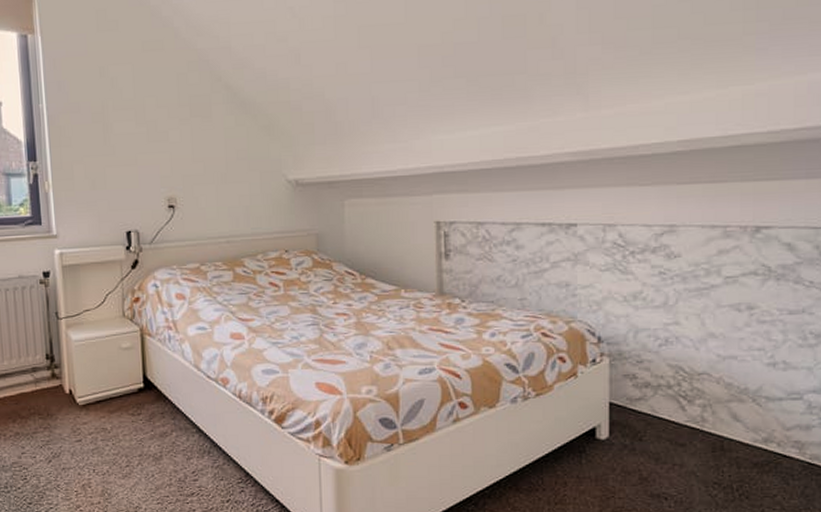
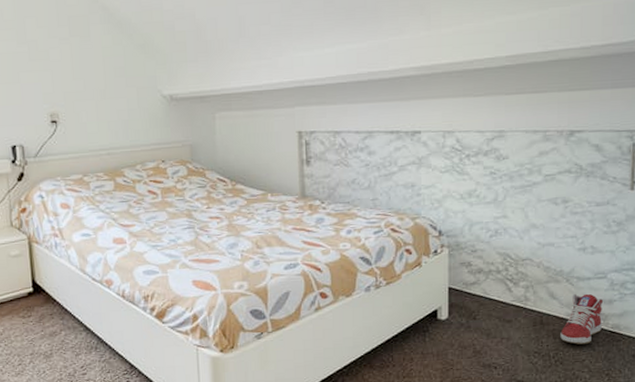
sneaker: none [745,417,798,476] -> present [560,294,603,345]

